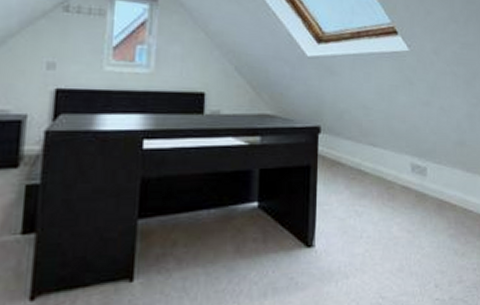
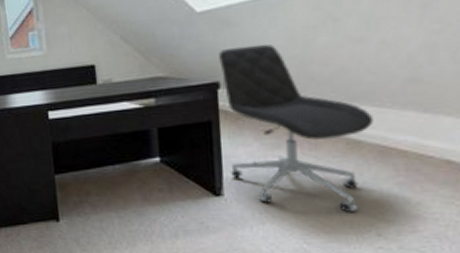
office chair: none [322,95,435,265] -> present [219,44,374,213]

